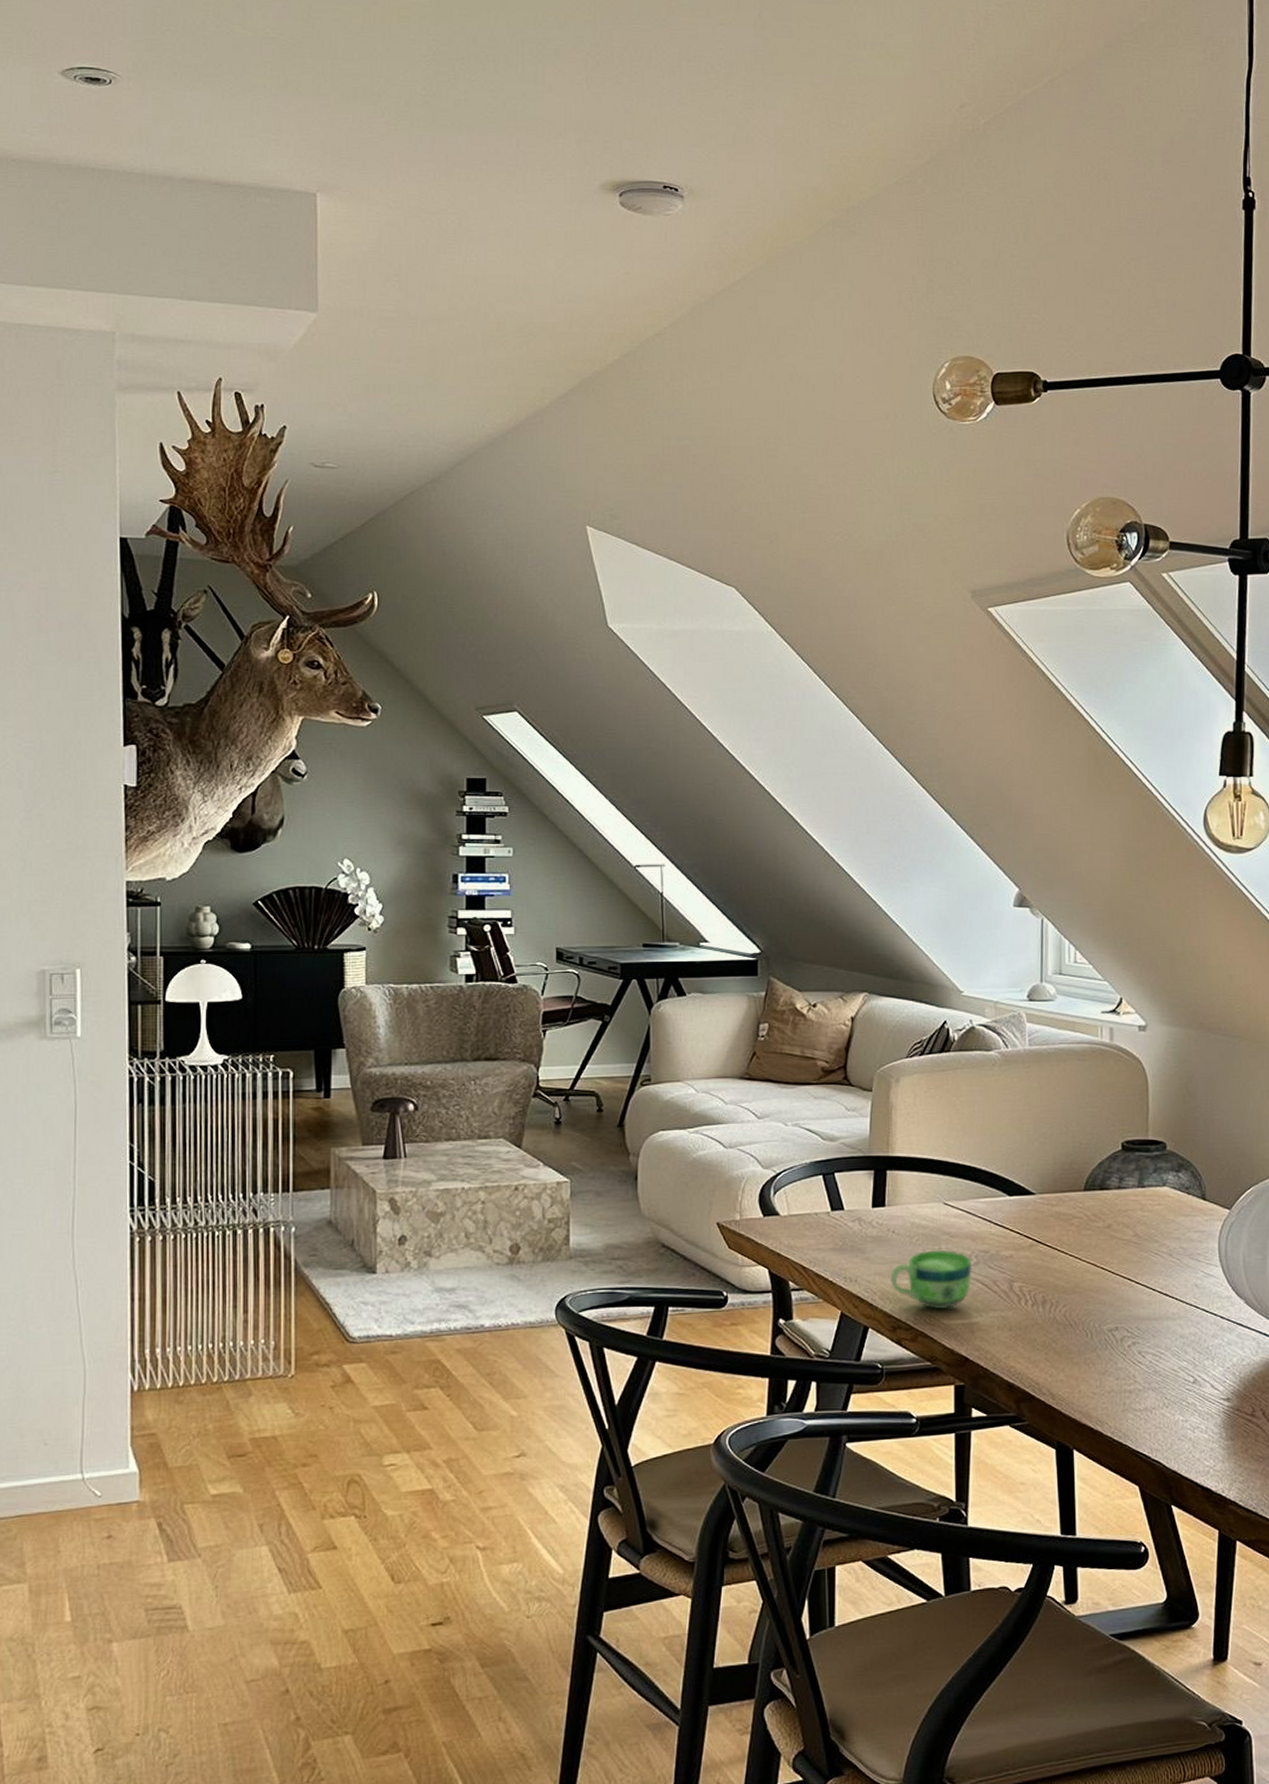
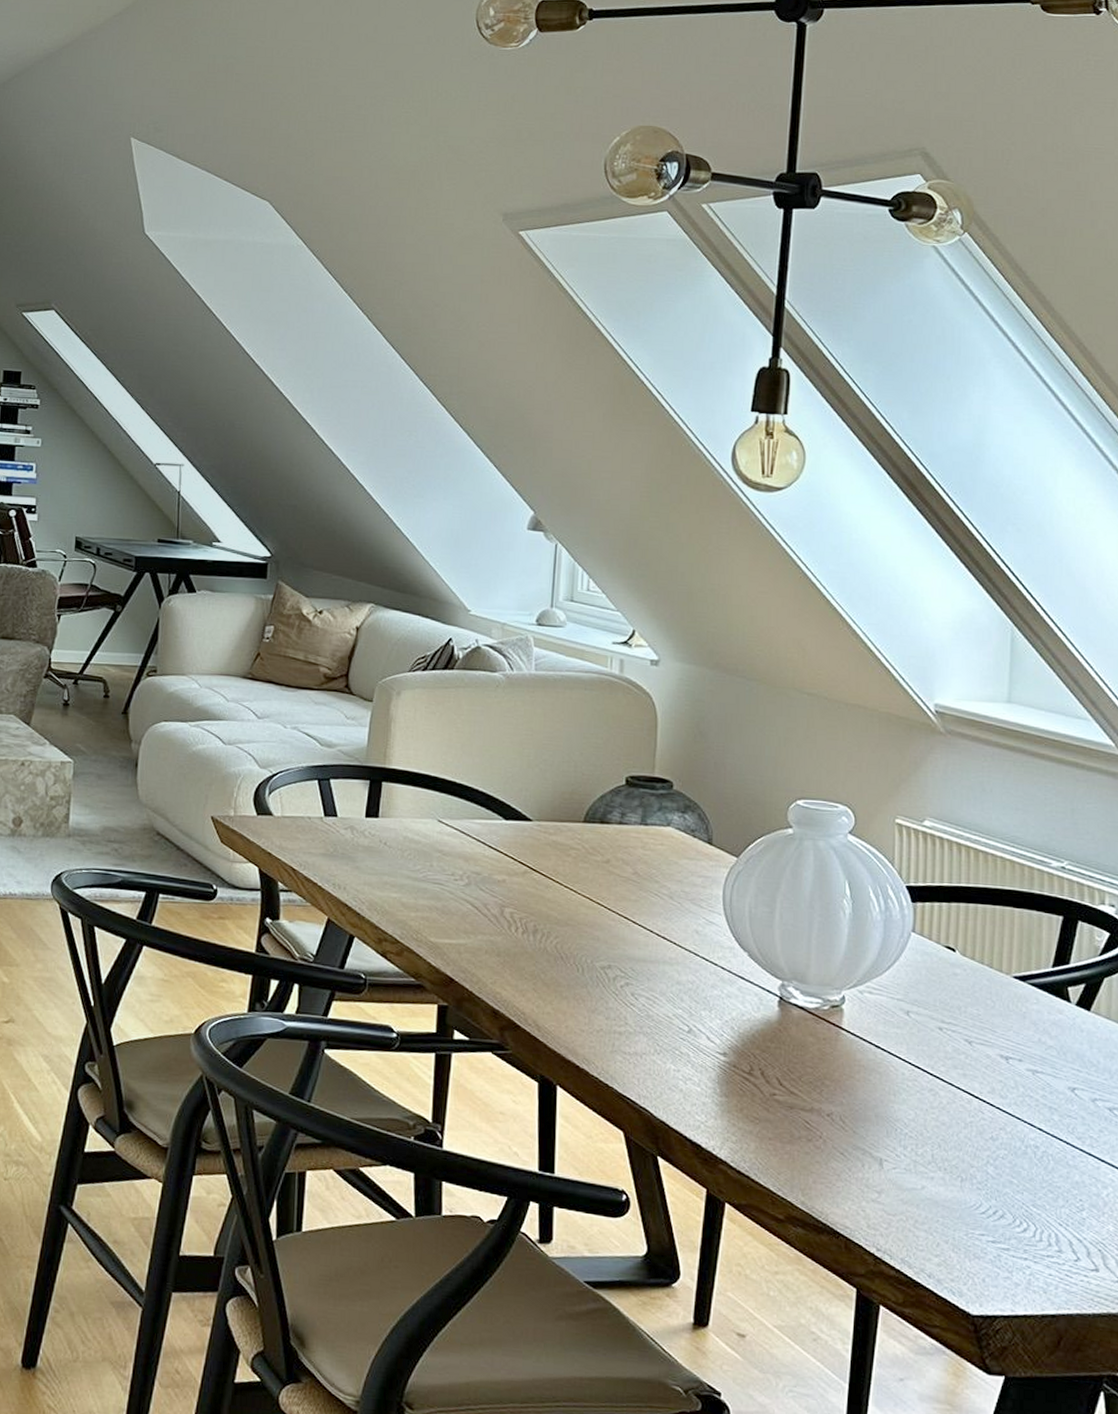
cup: present [890,1250,973,1310] -> none [379,866,464,927]

